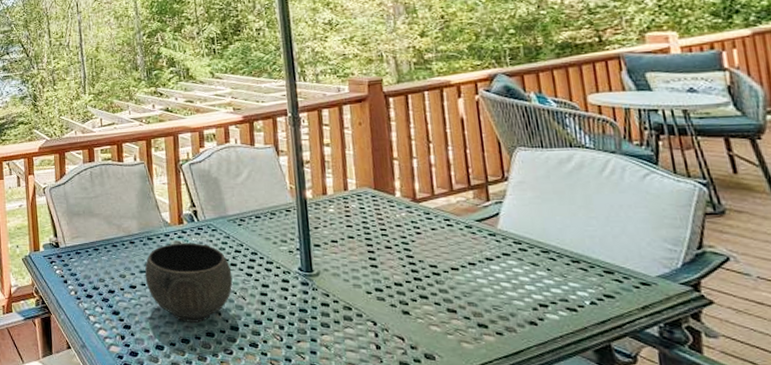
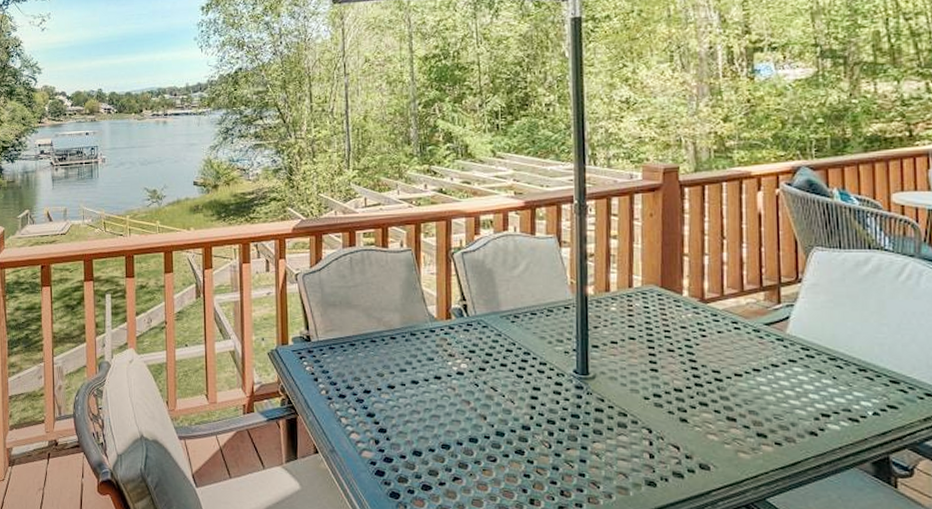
bowl: present [144,243,233,323] -> none [405,340,502,427]

